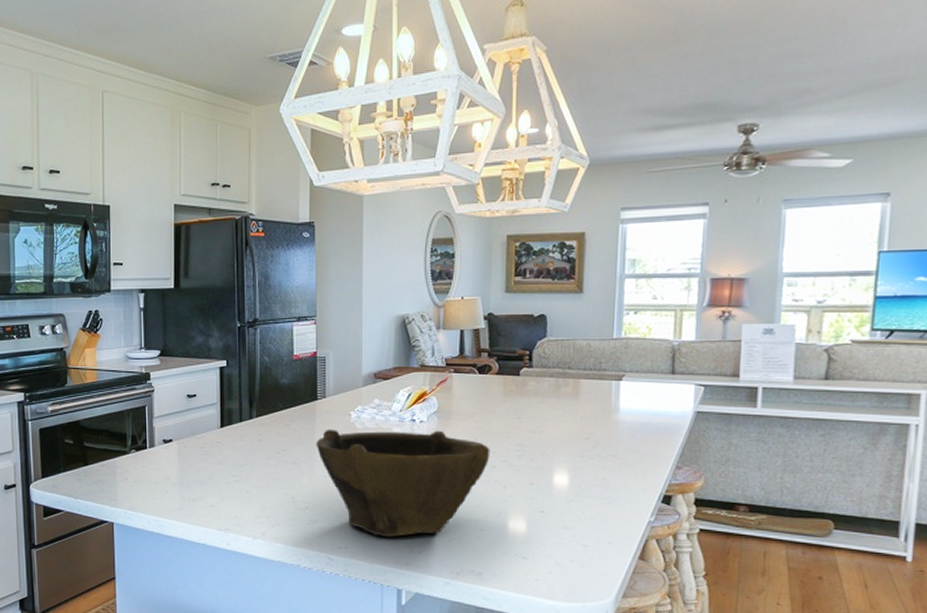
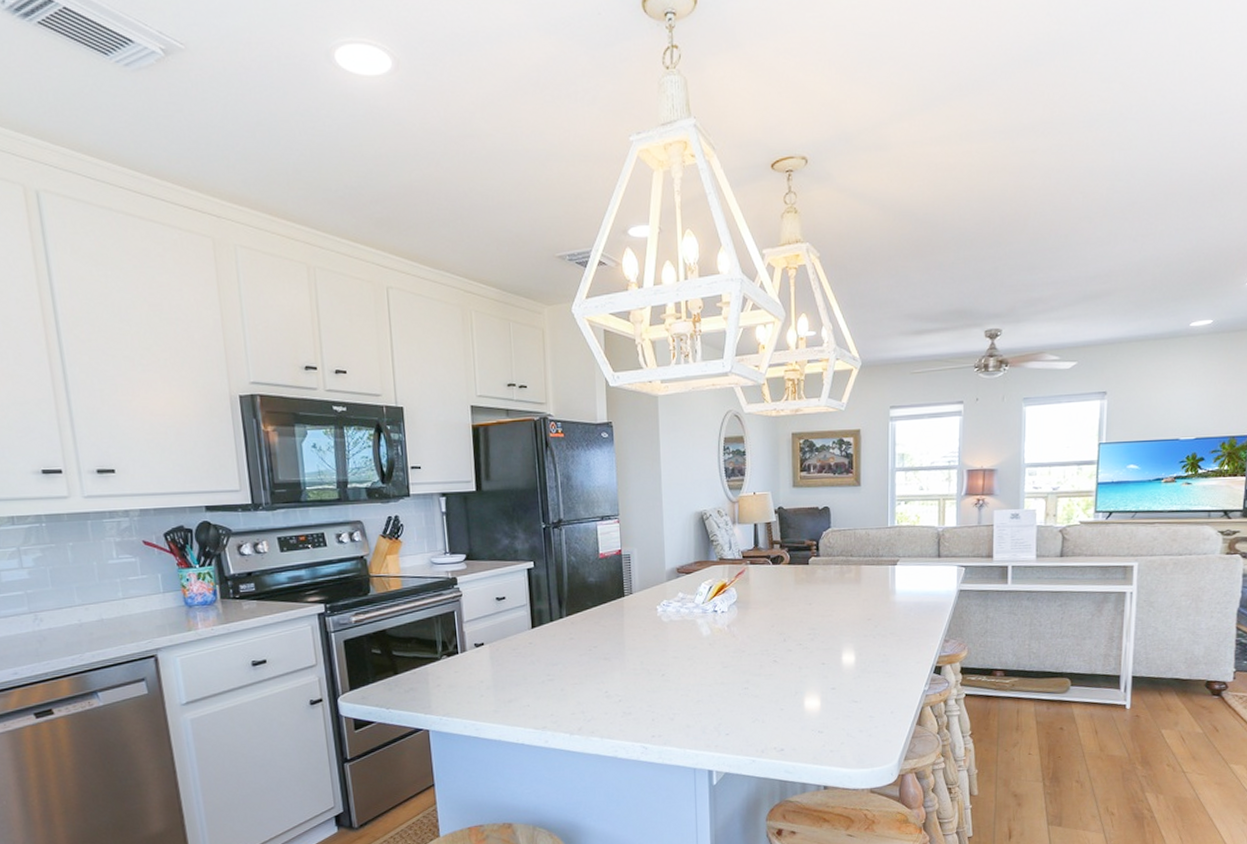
bowl: present [316,429,490,537] -> none [625,619,786,723]

